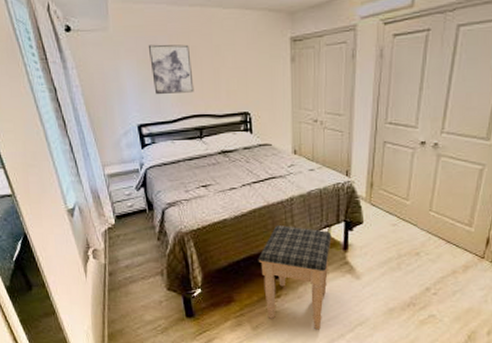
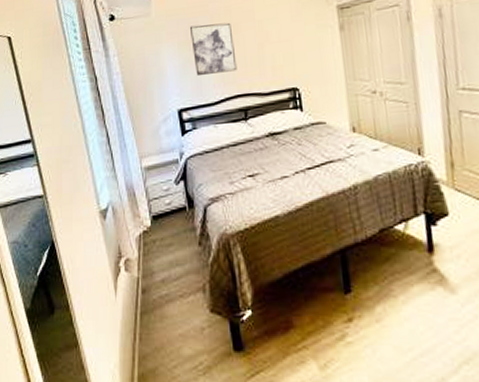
footstool: present [259,225,332,330] -> none [321,221,413,371]

